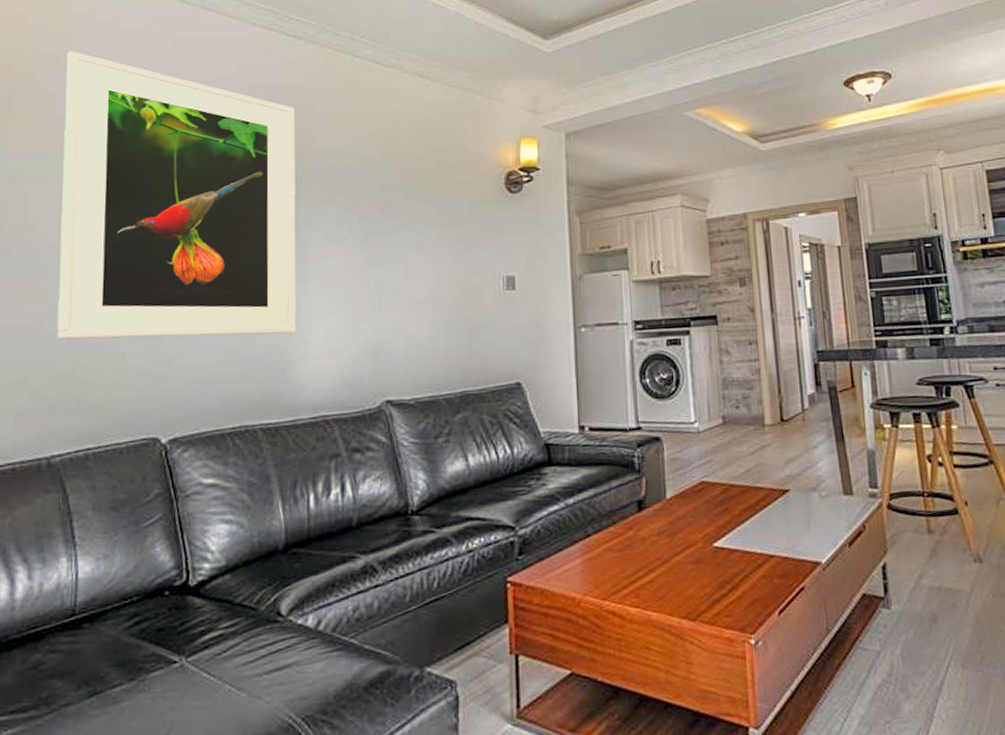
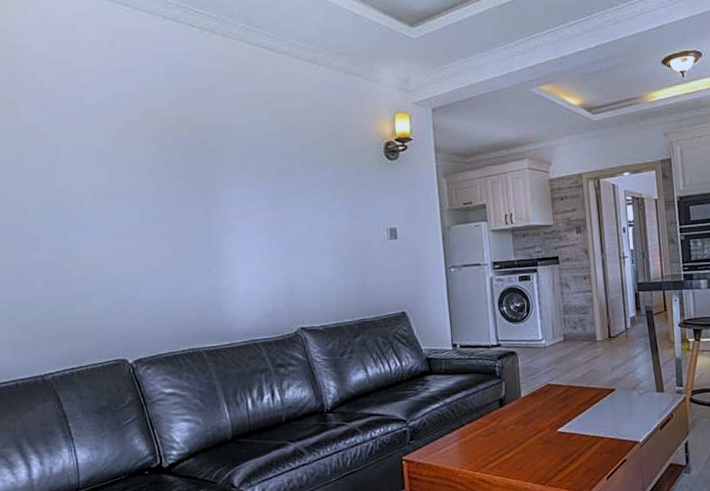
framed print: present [56,51,296,340] -> none [10,44,225,285]

